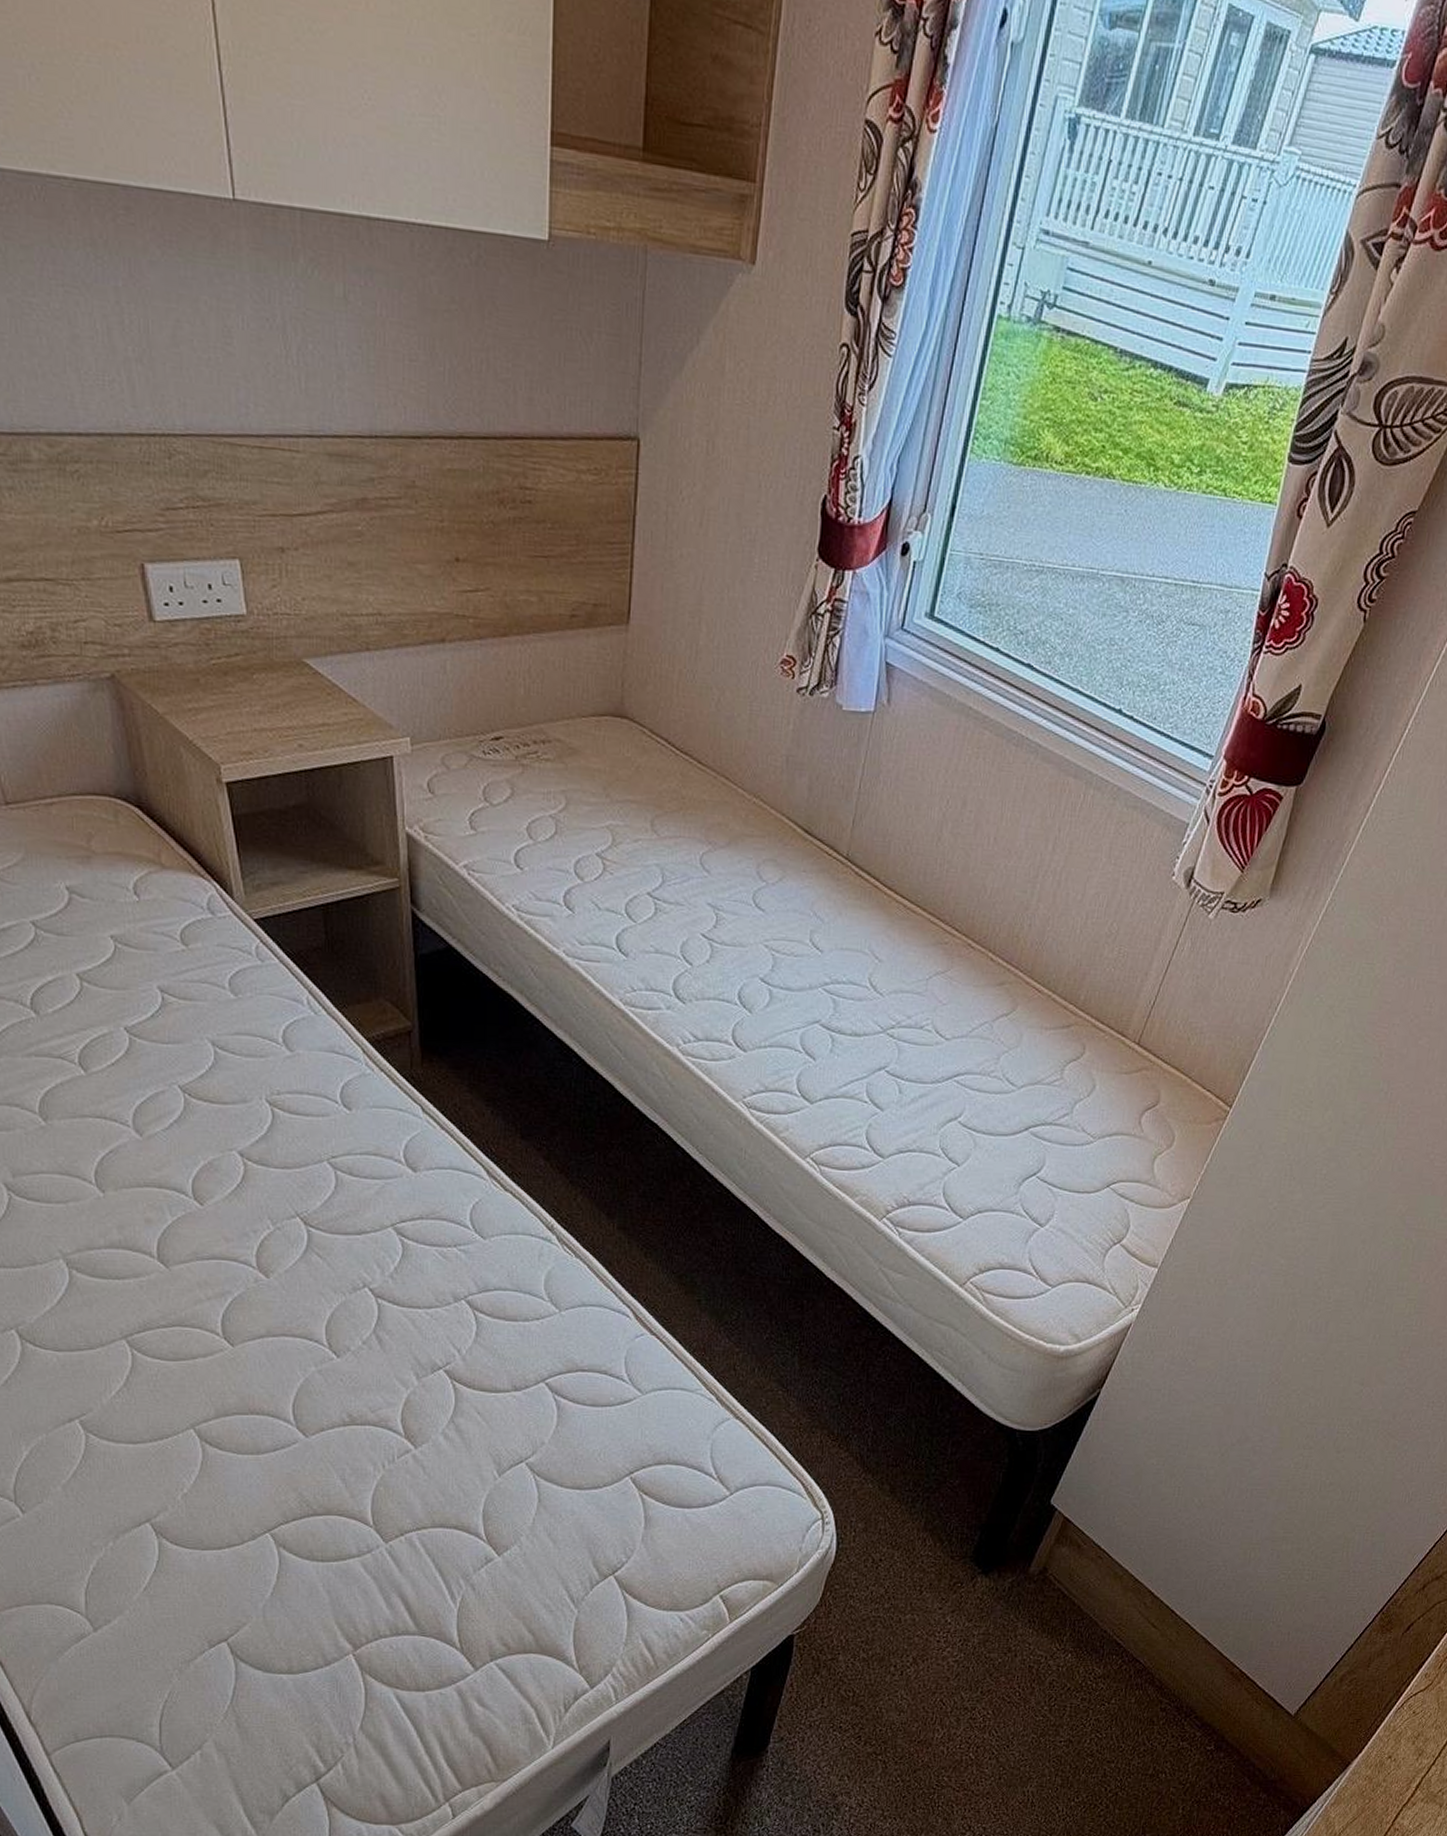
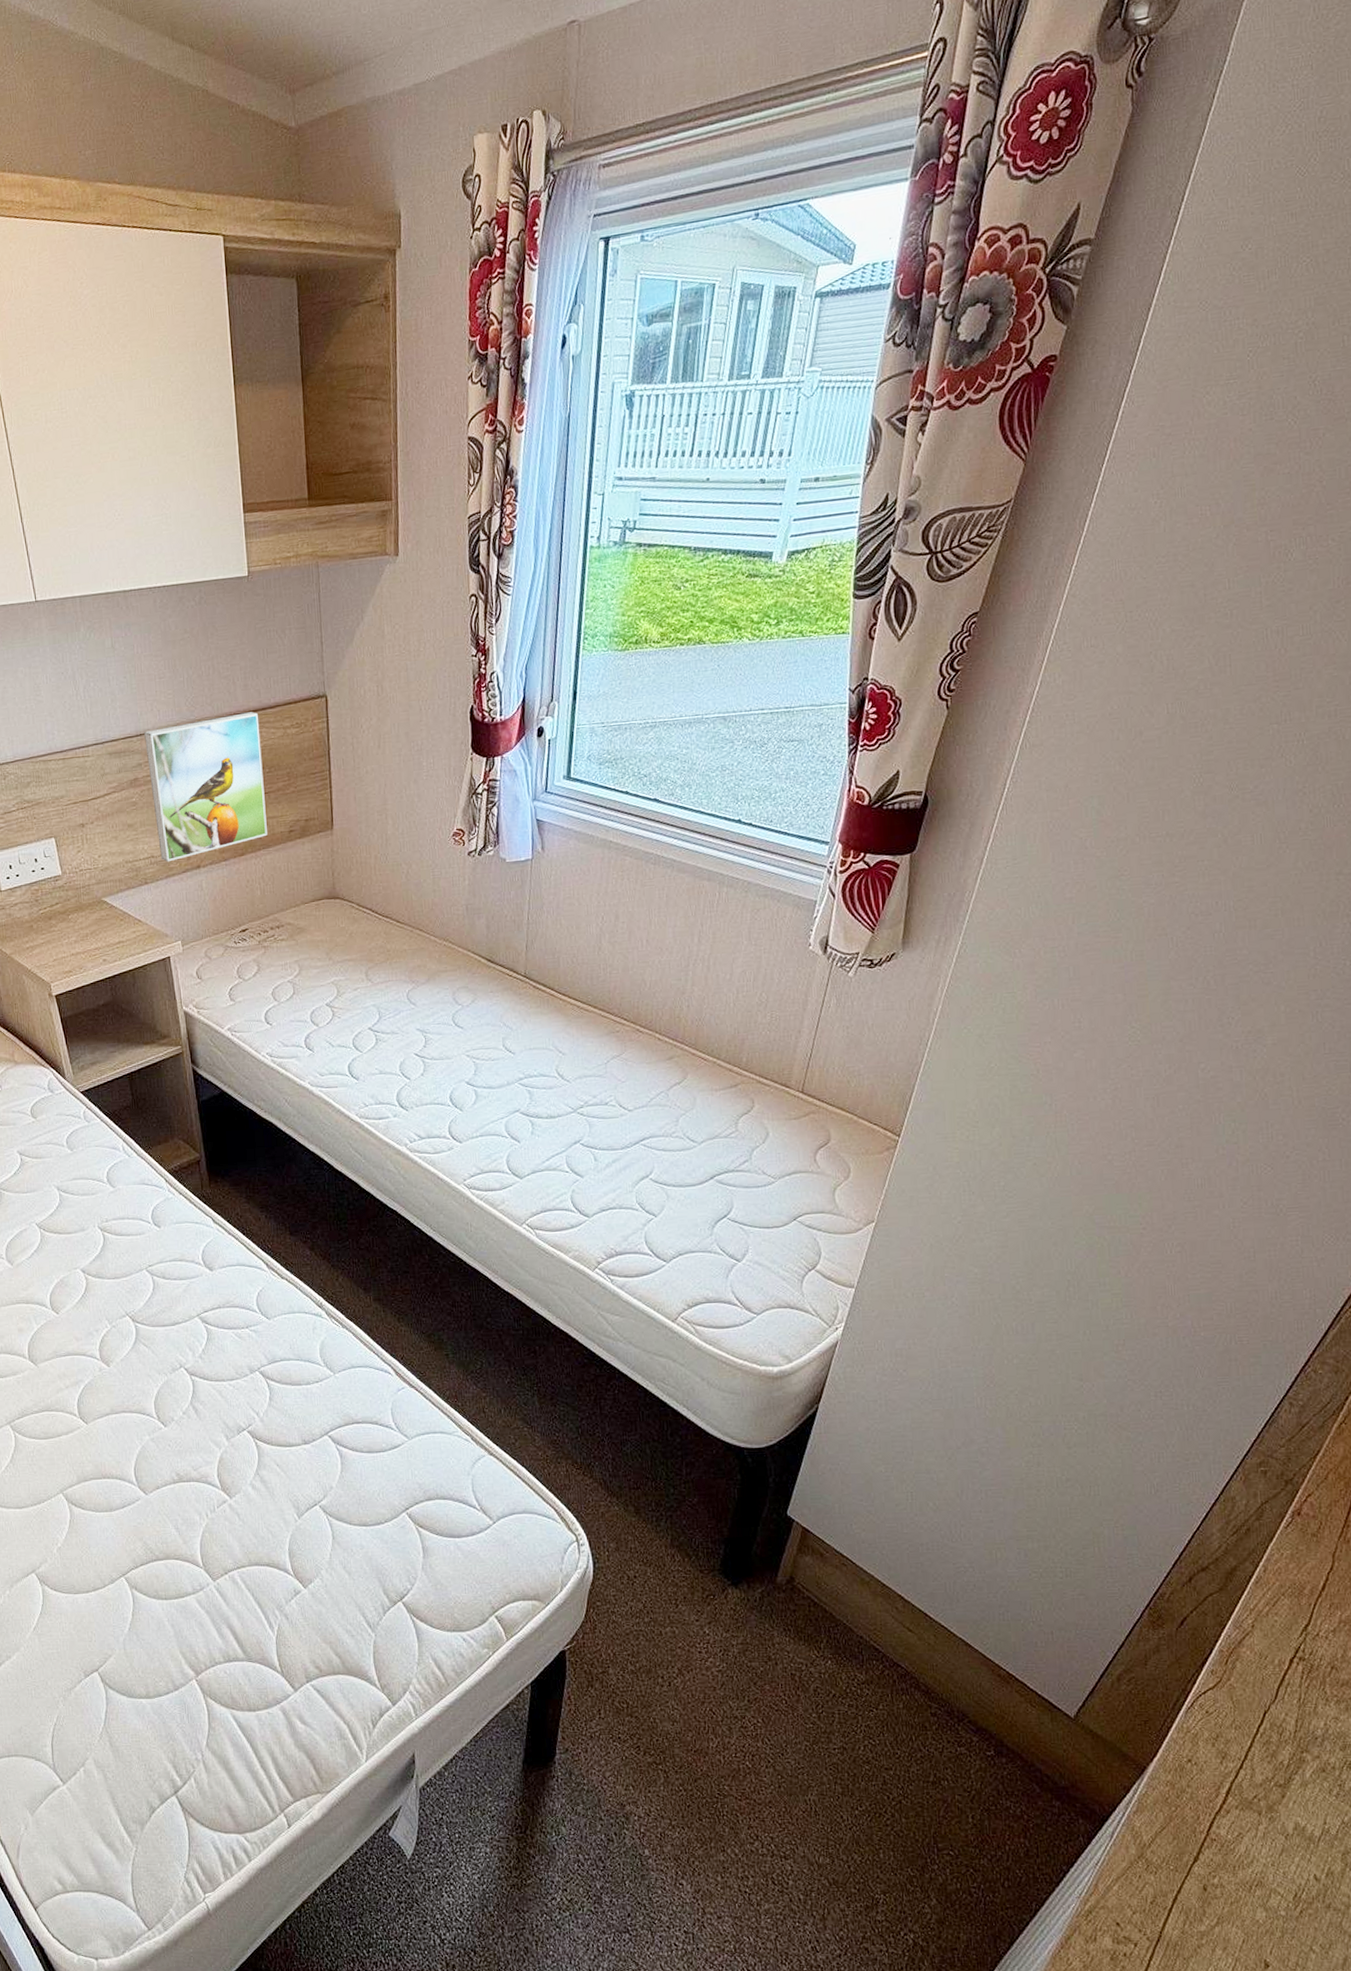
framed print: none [382,433,545,626] -> present [144,712,267,862]

